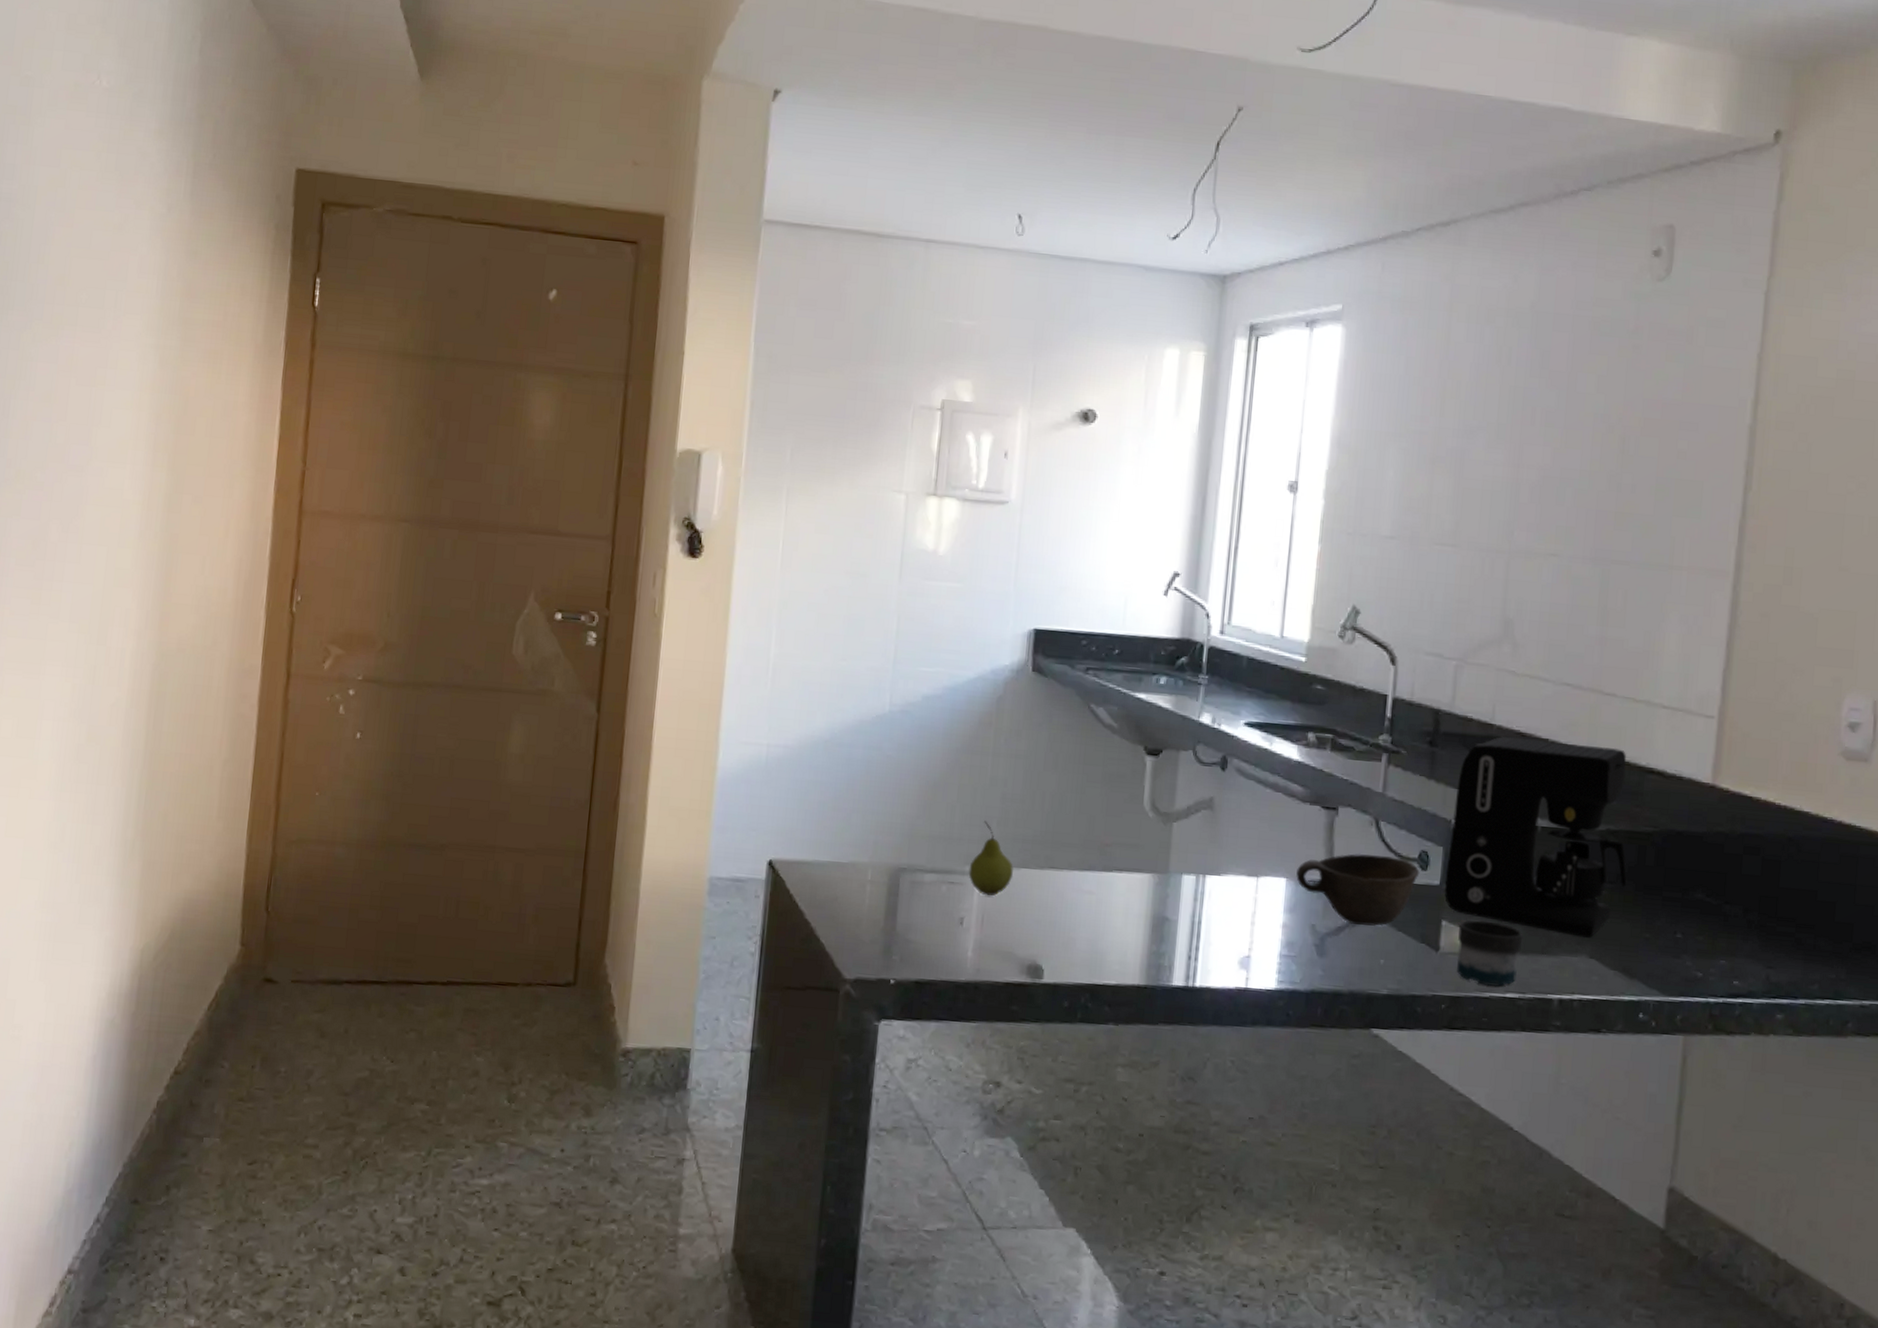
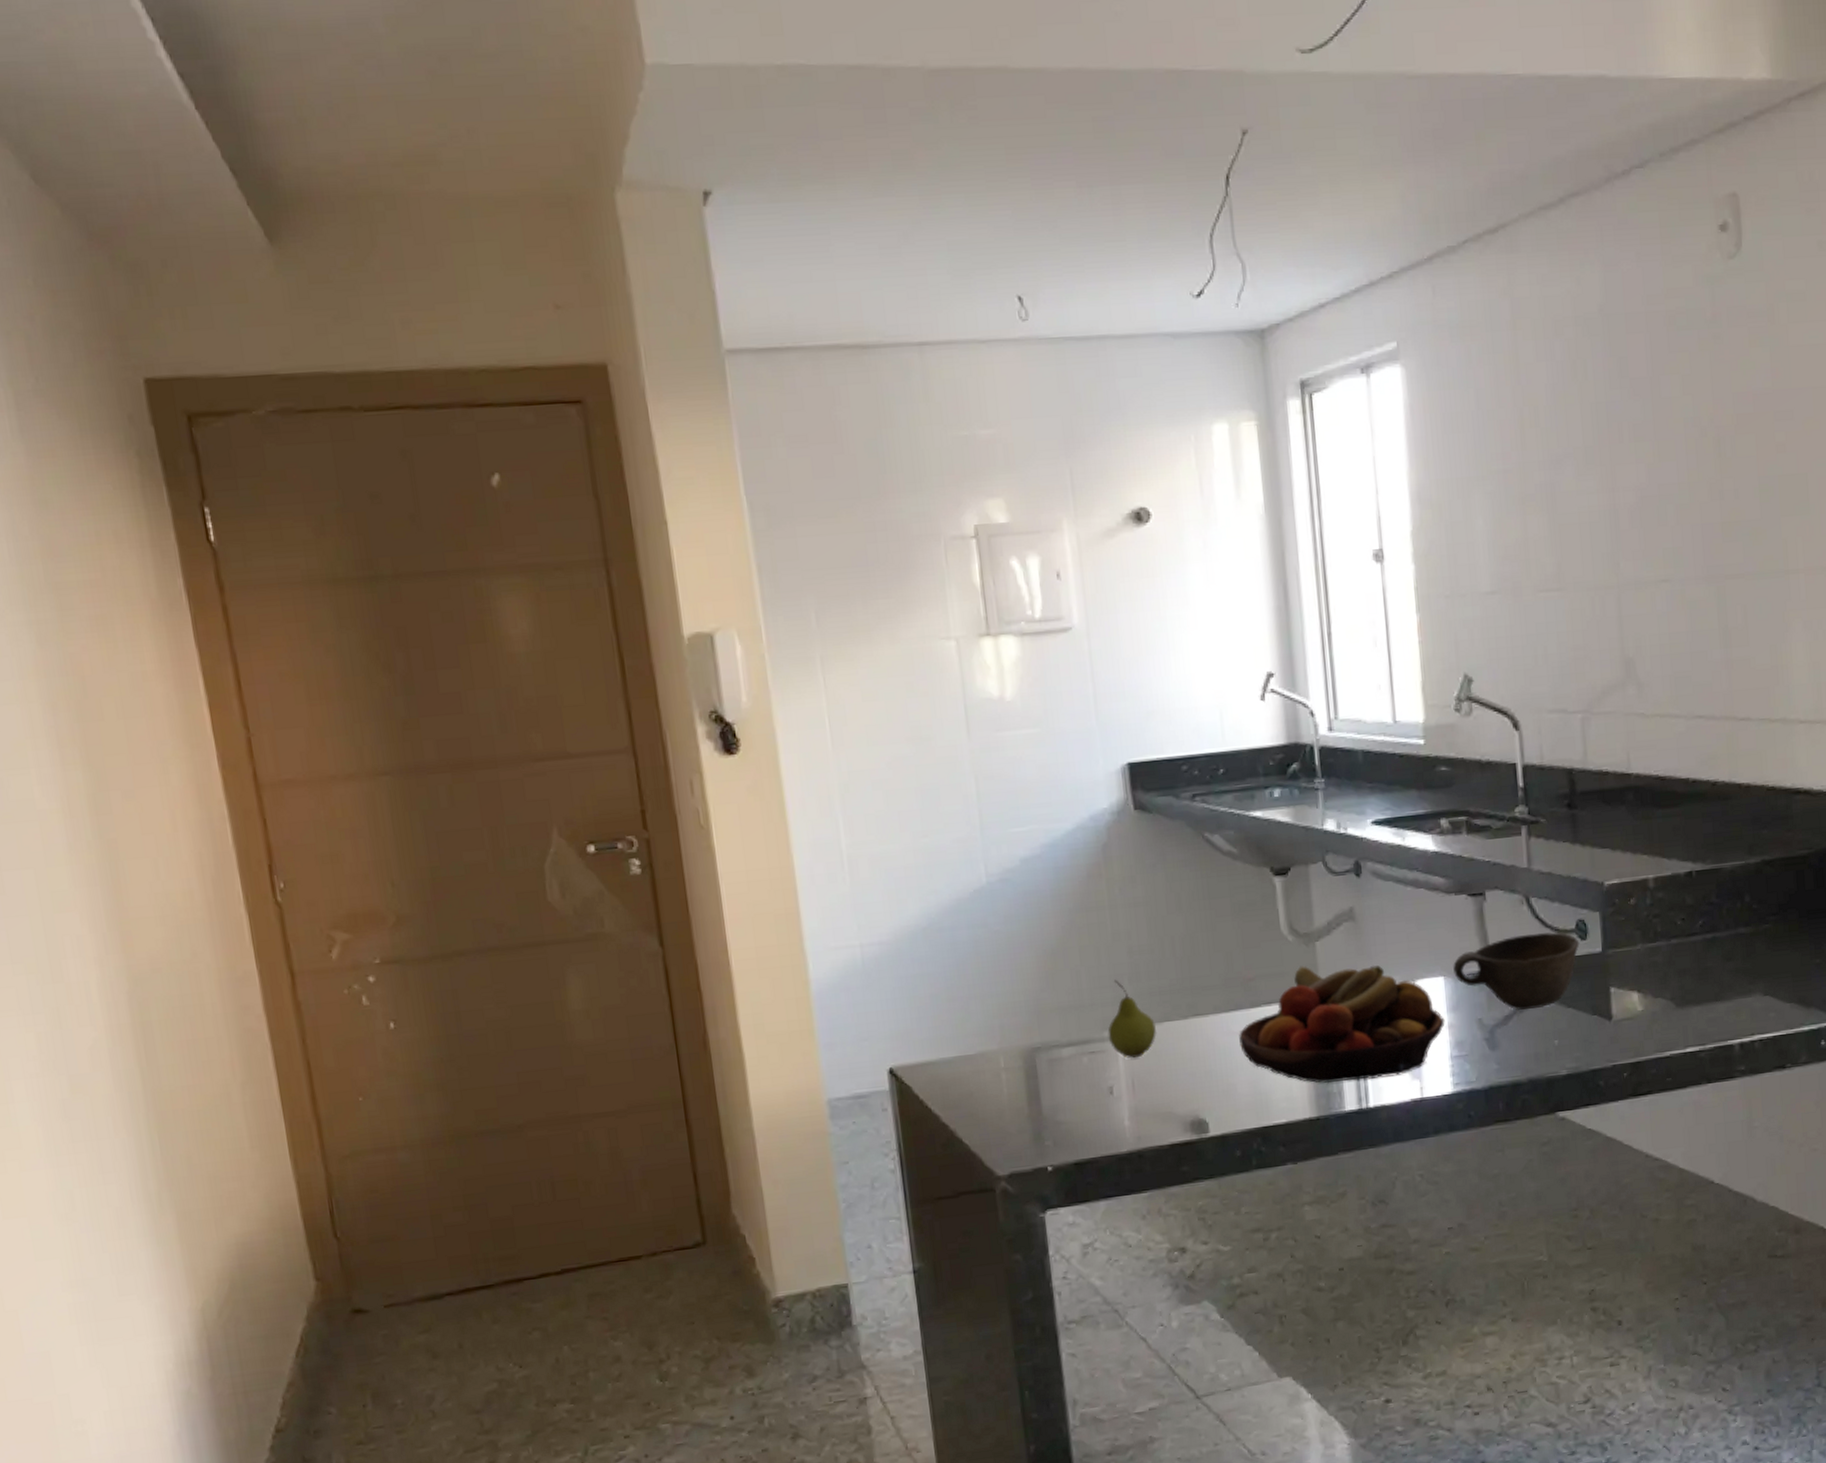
fruit bowl: none [1086,842,1280,963] -> present [1239,965,1445,1084]
coffee maker: present [1444,736,1627,938] -> none [1603,774,1790,978]
mug: present [1457,920,1523,987] -> none [1628,978,1695,1045]

